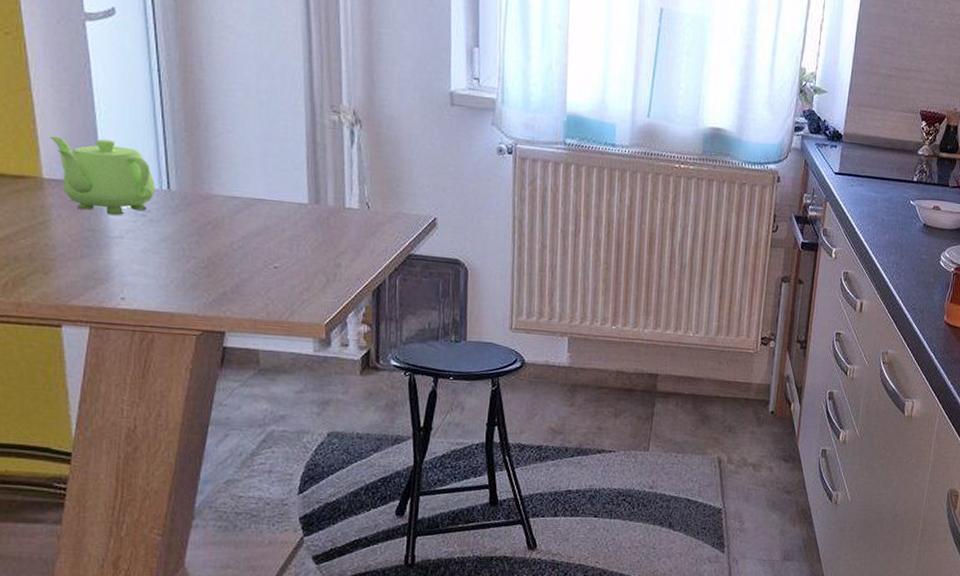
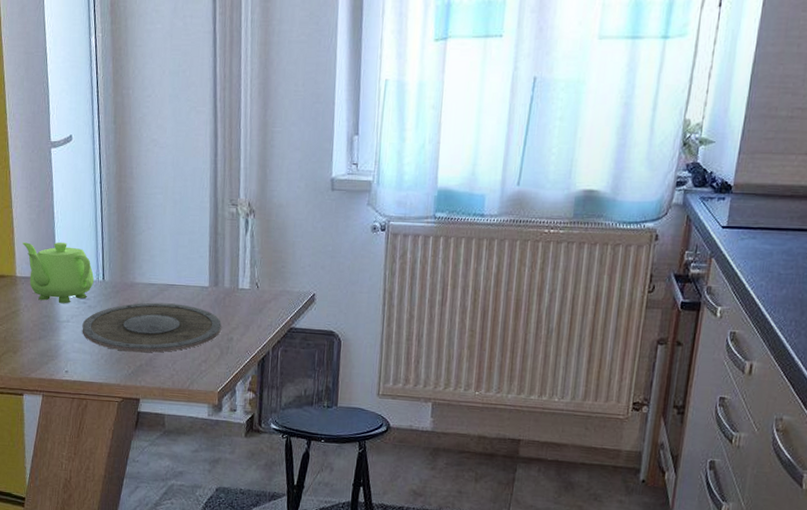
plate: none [142,218,326,278] -> present [82,302,222,353]

